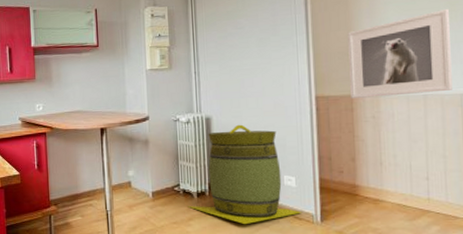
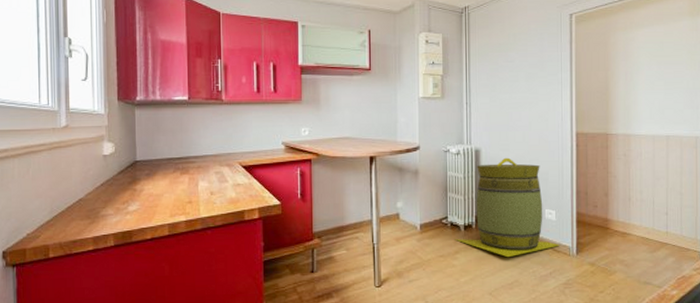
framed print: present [348,8,453,98] -> none [606,57,690,136]

